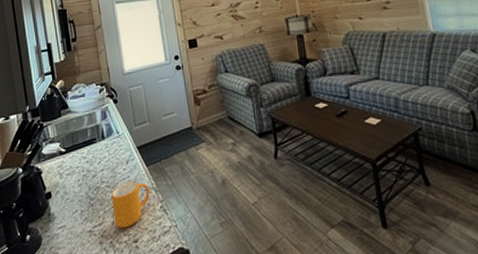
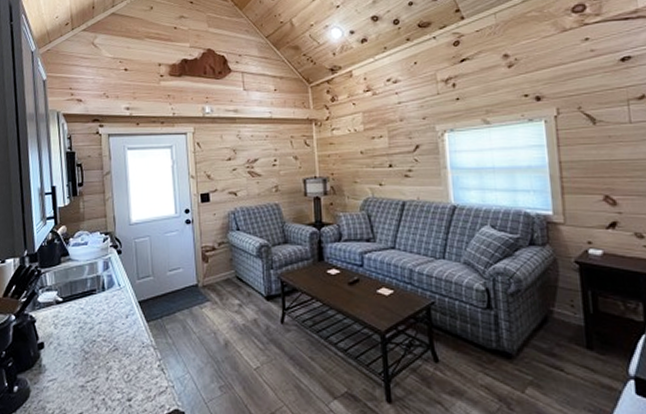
mug: present [111,181,150,228] -> none [107,337,148,385]

